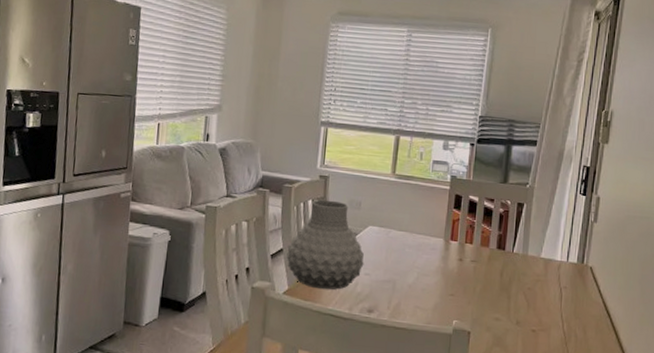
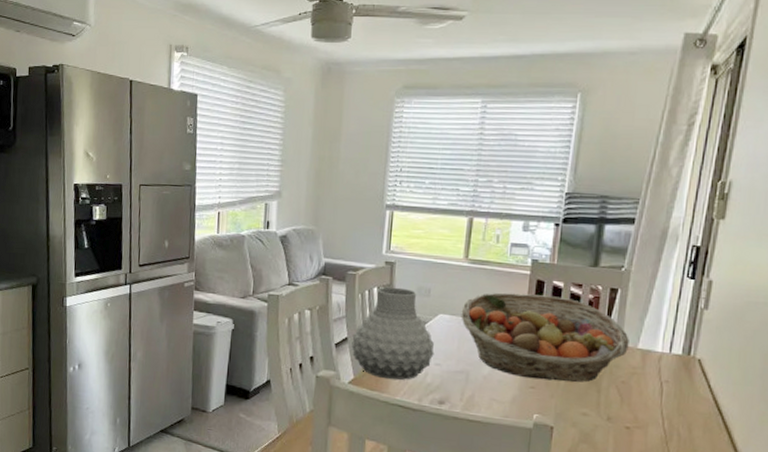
fruit basket: none [388,206,534,290] -> present [461,292,629,383]

